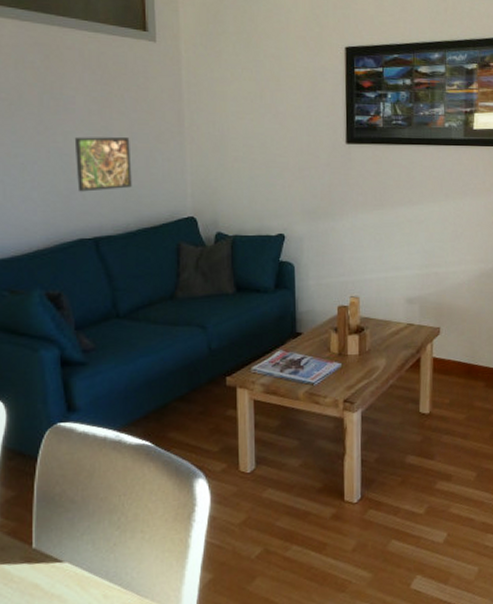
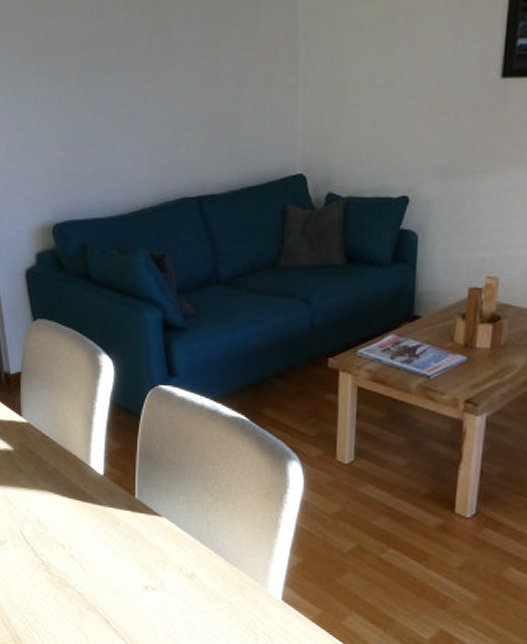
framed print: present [74,136,132,192] -> none [180,82,238,146]

